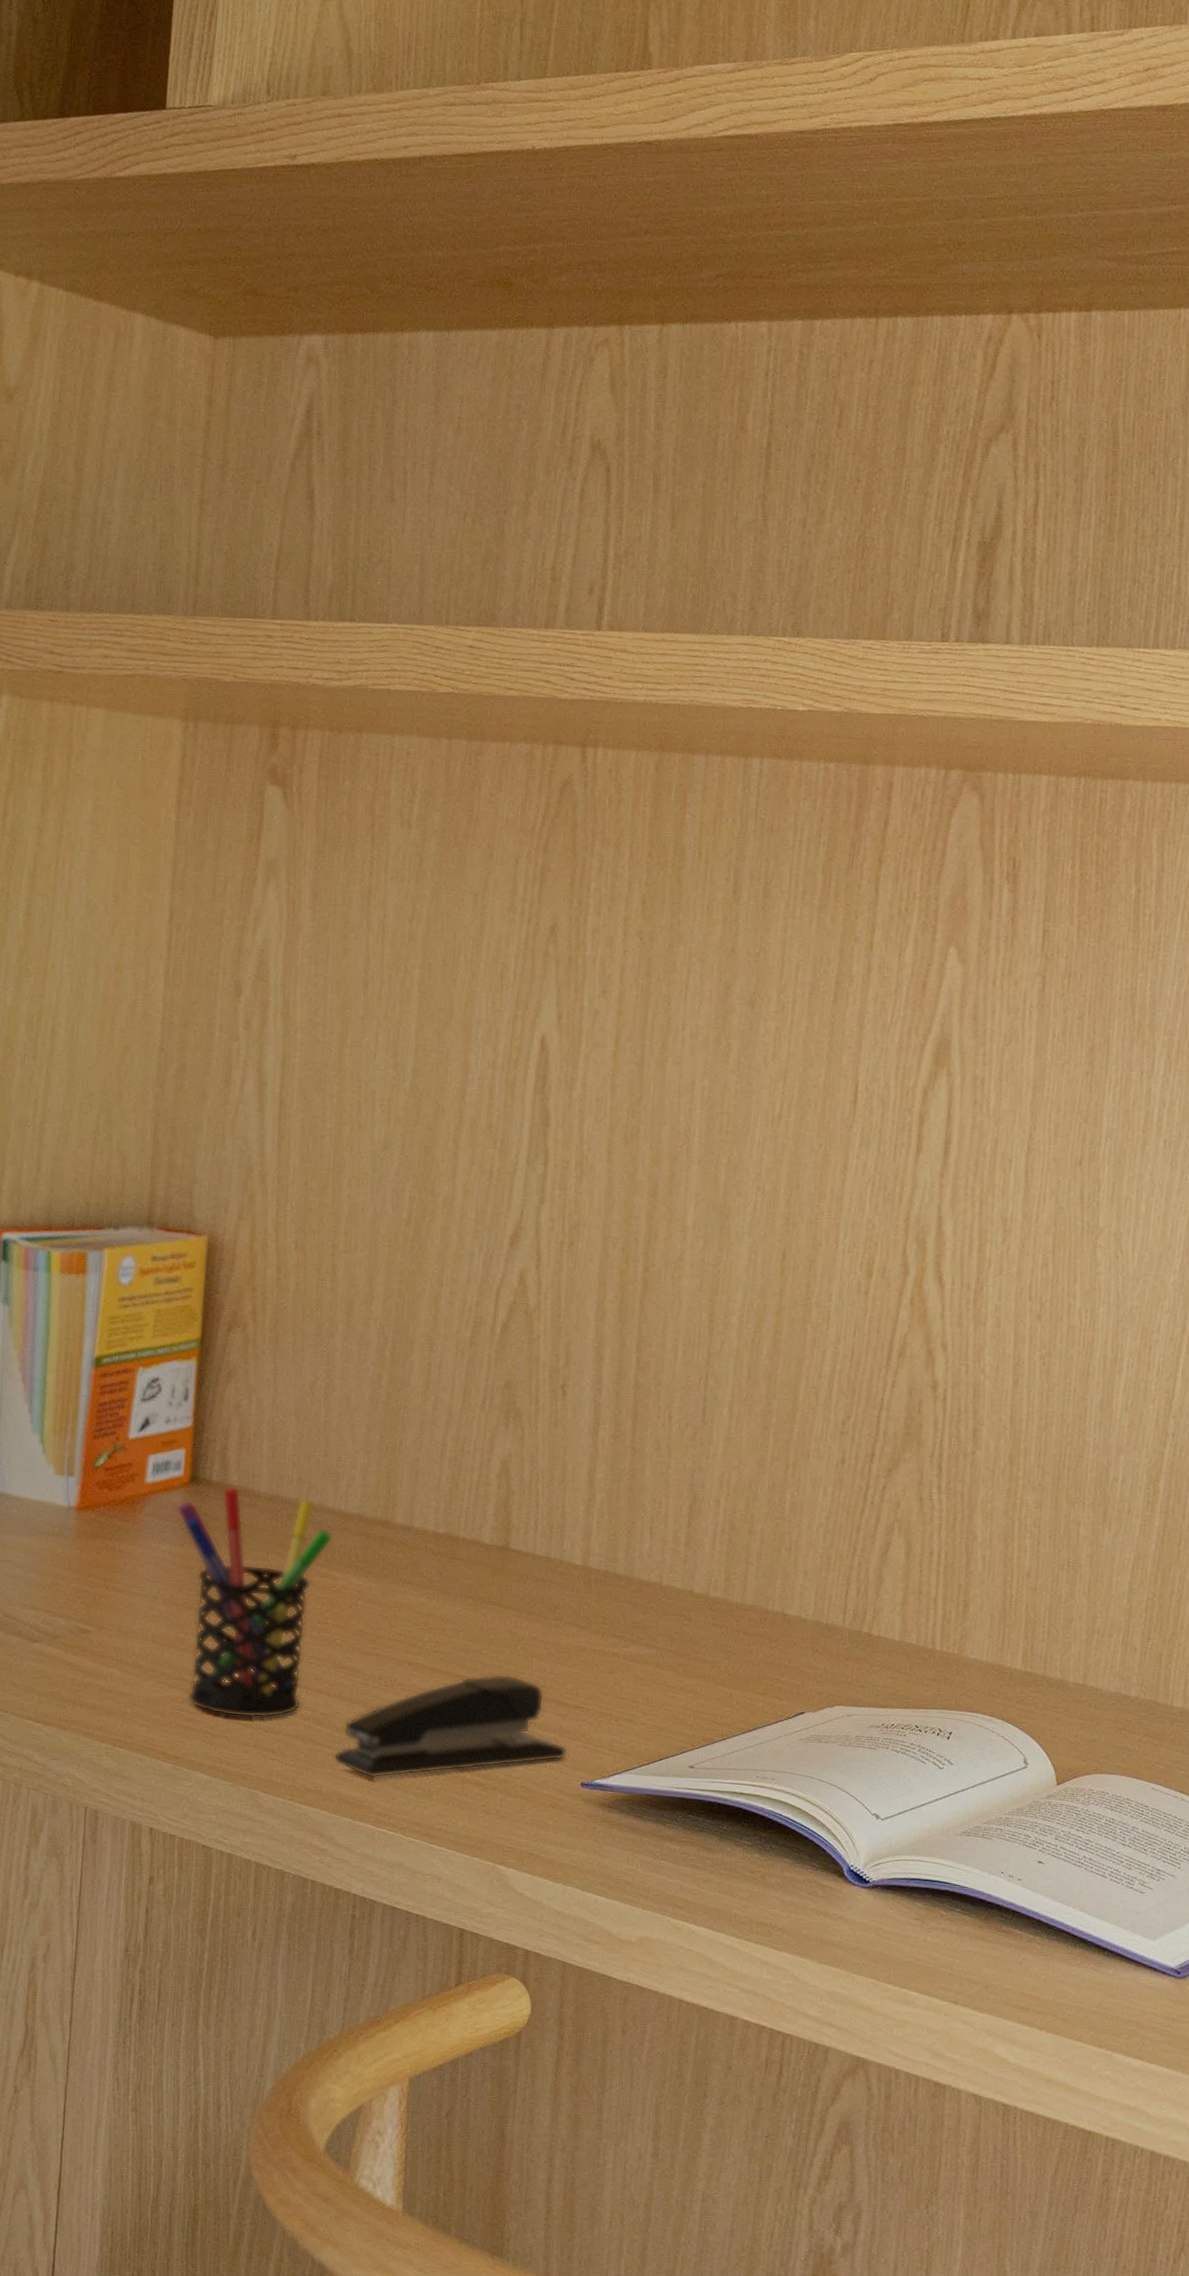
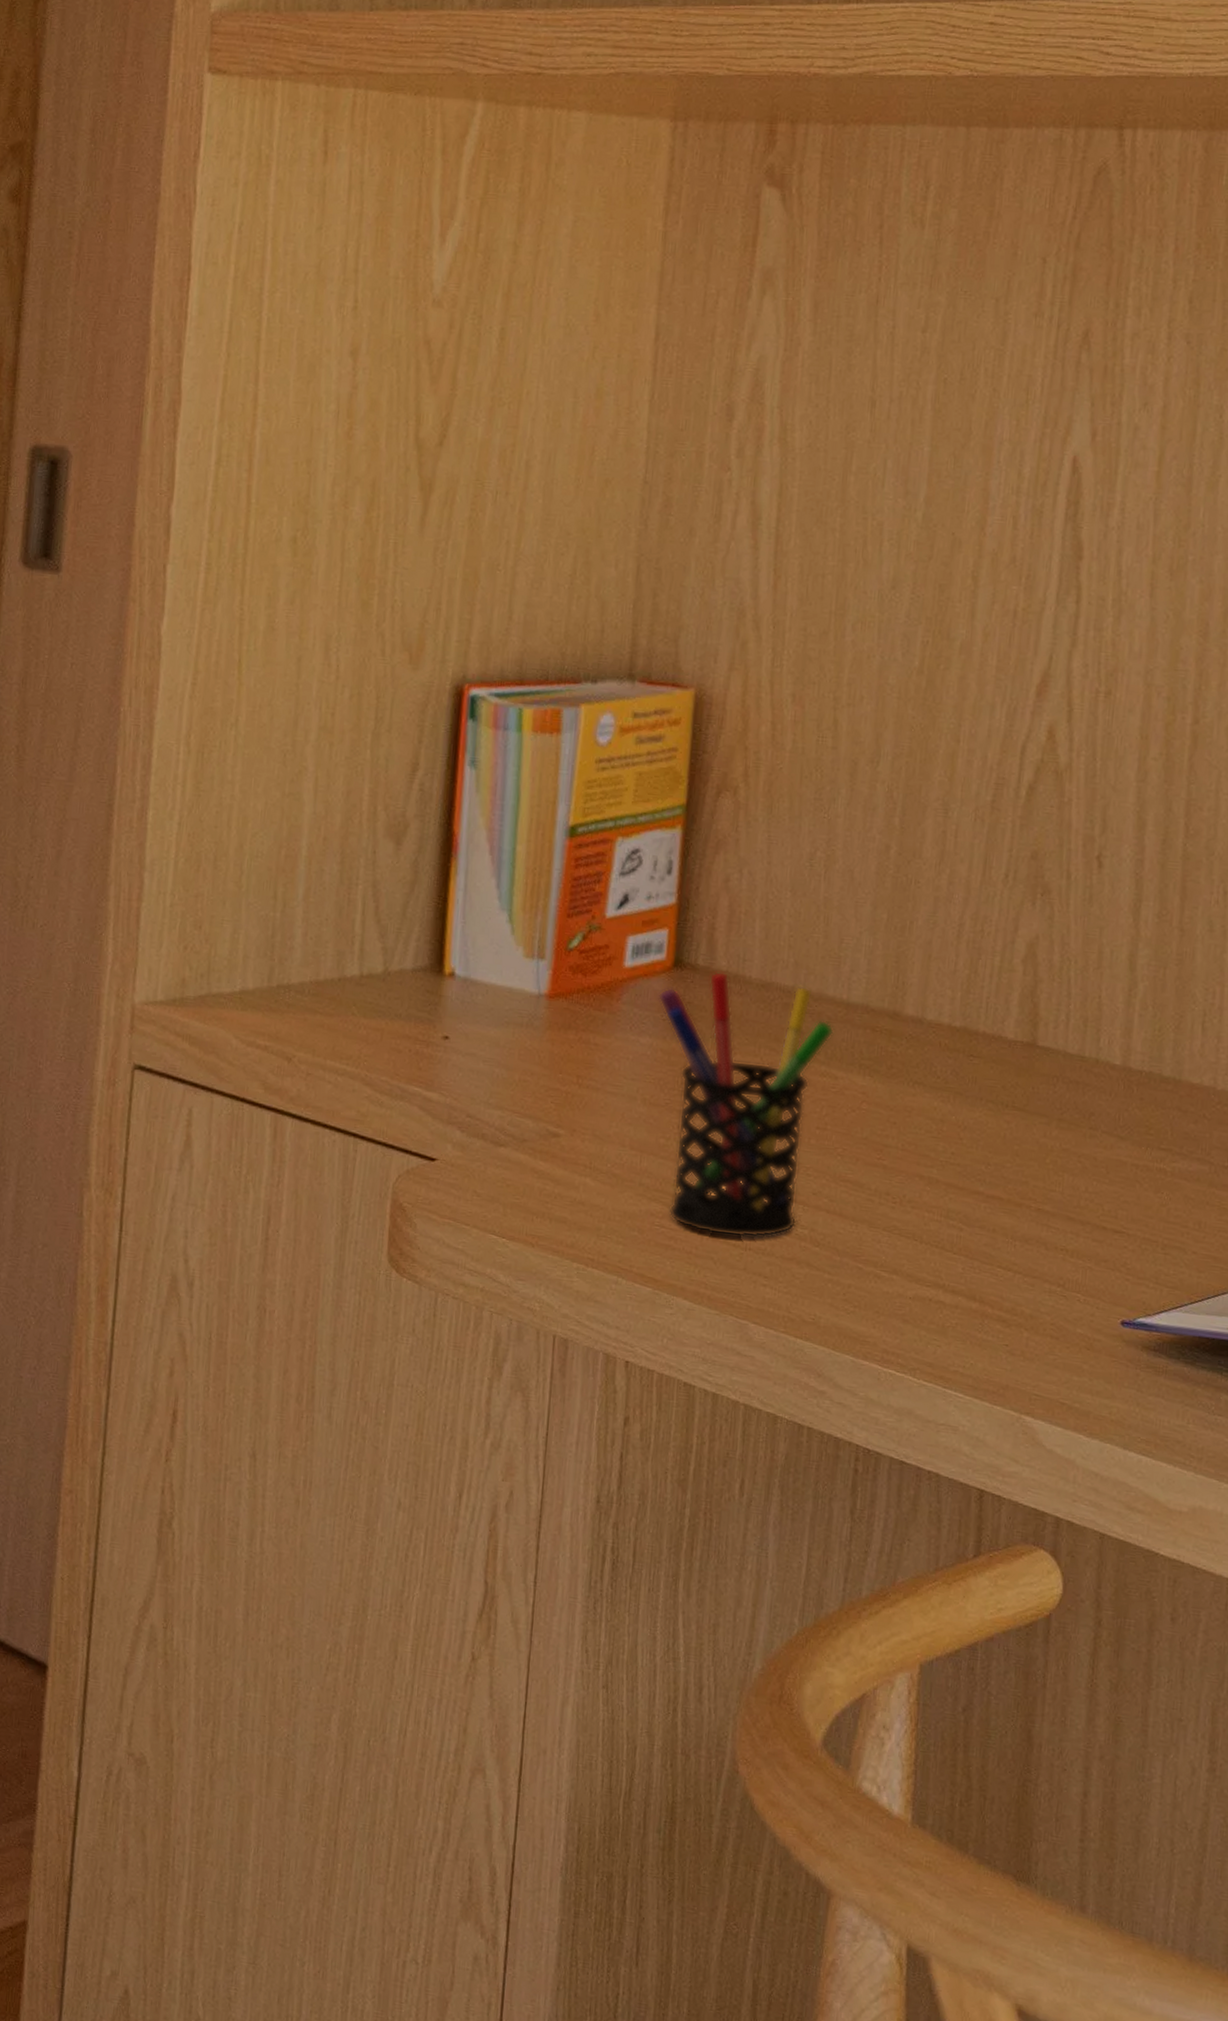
stapler: present [333,1674,567,1779] -> none [833,1191,1105,1311]

